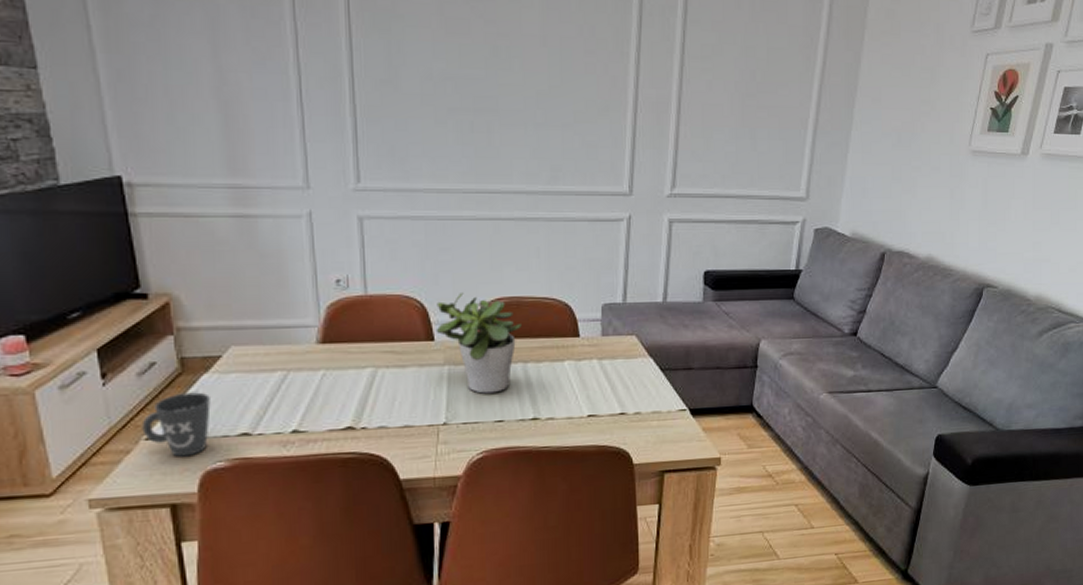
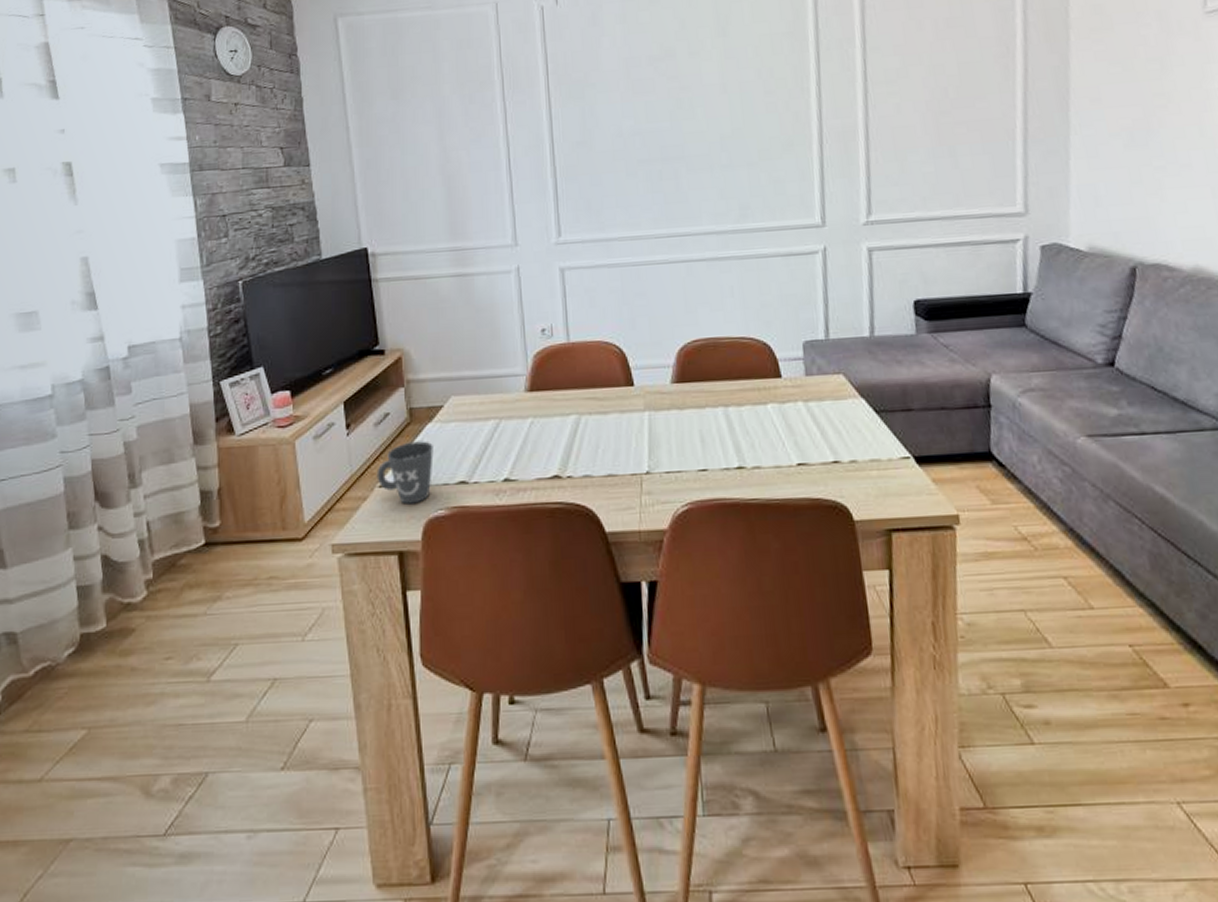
potted plant: present [436,293,522,394] -> none [634,336,720,441]

